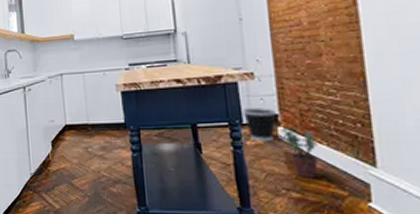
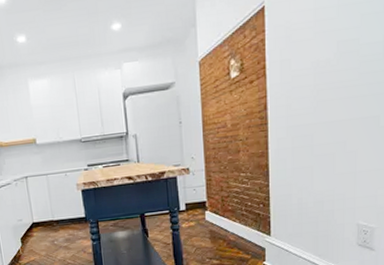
wastebasket: present [241,107,277,142] -> none [179,196,205,224]
potted plant: present [281,127,318,178] -> none [208,211,233,249]

